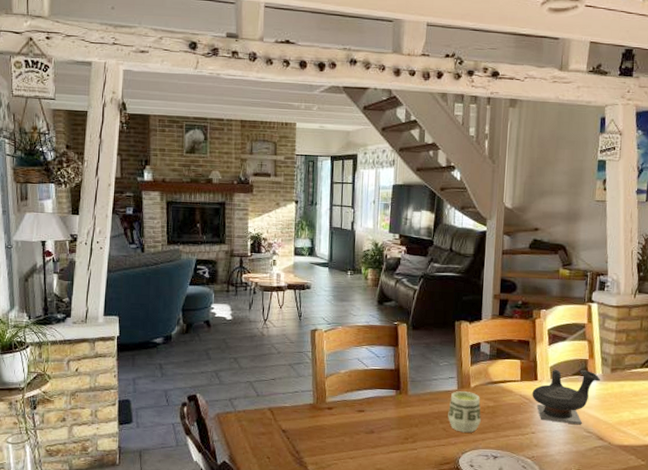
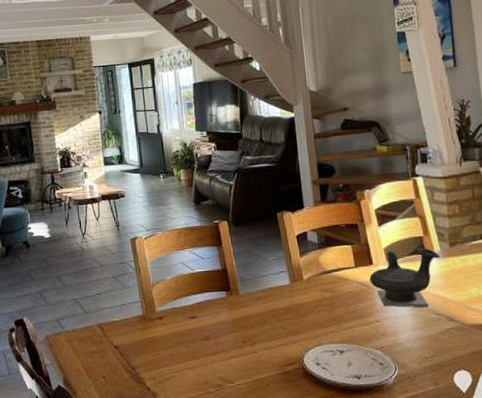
cup: present [448,391,481,433] -> none [284,284,320,329]

